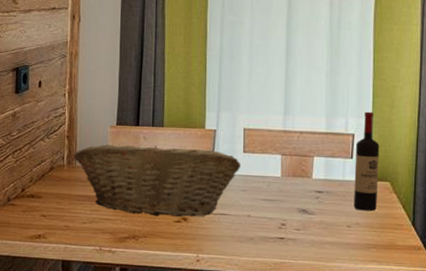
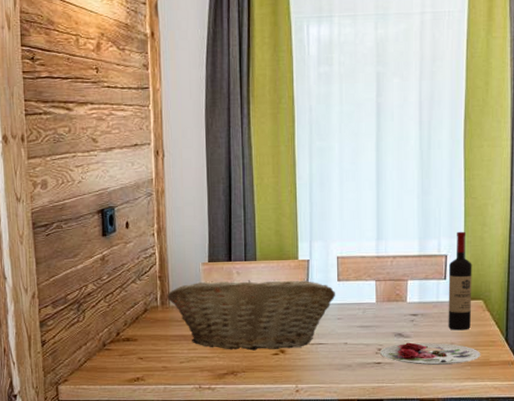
plate: none [283,219,387,245] -> present [379,342,481,365]

